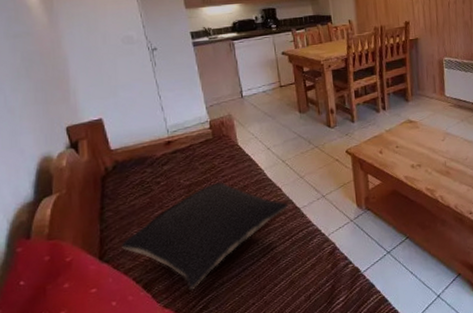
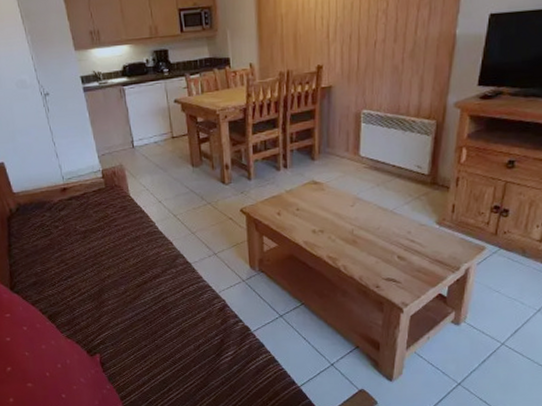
pillow: present [122,182,288,289] -> none [28,231,179,325]

